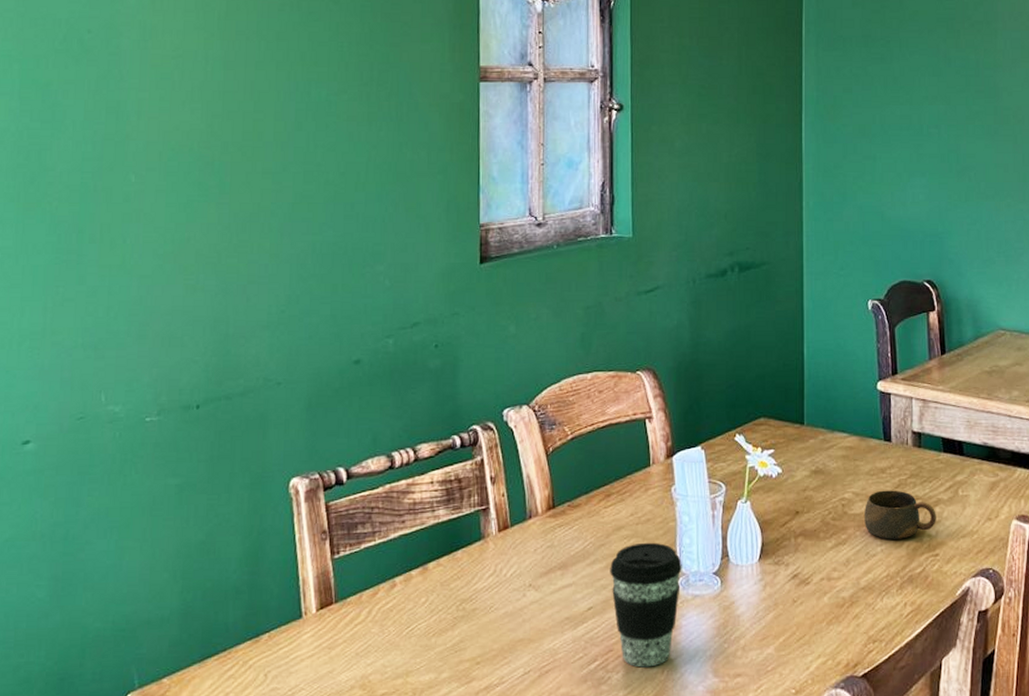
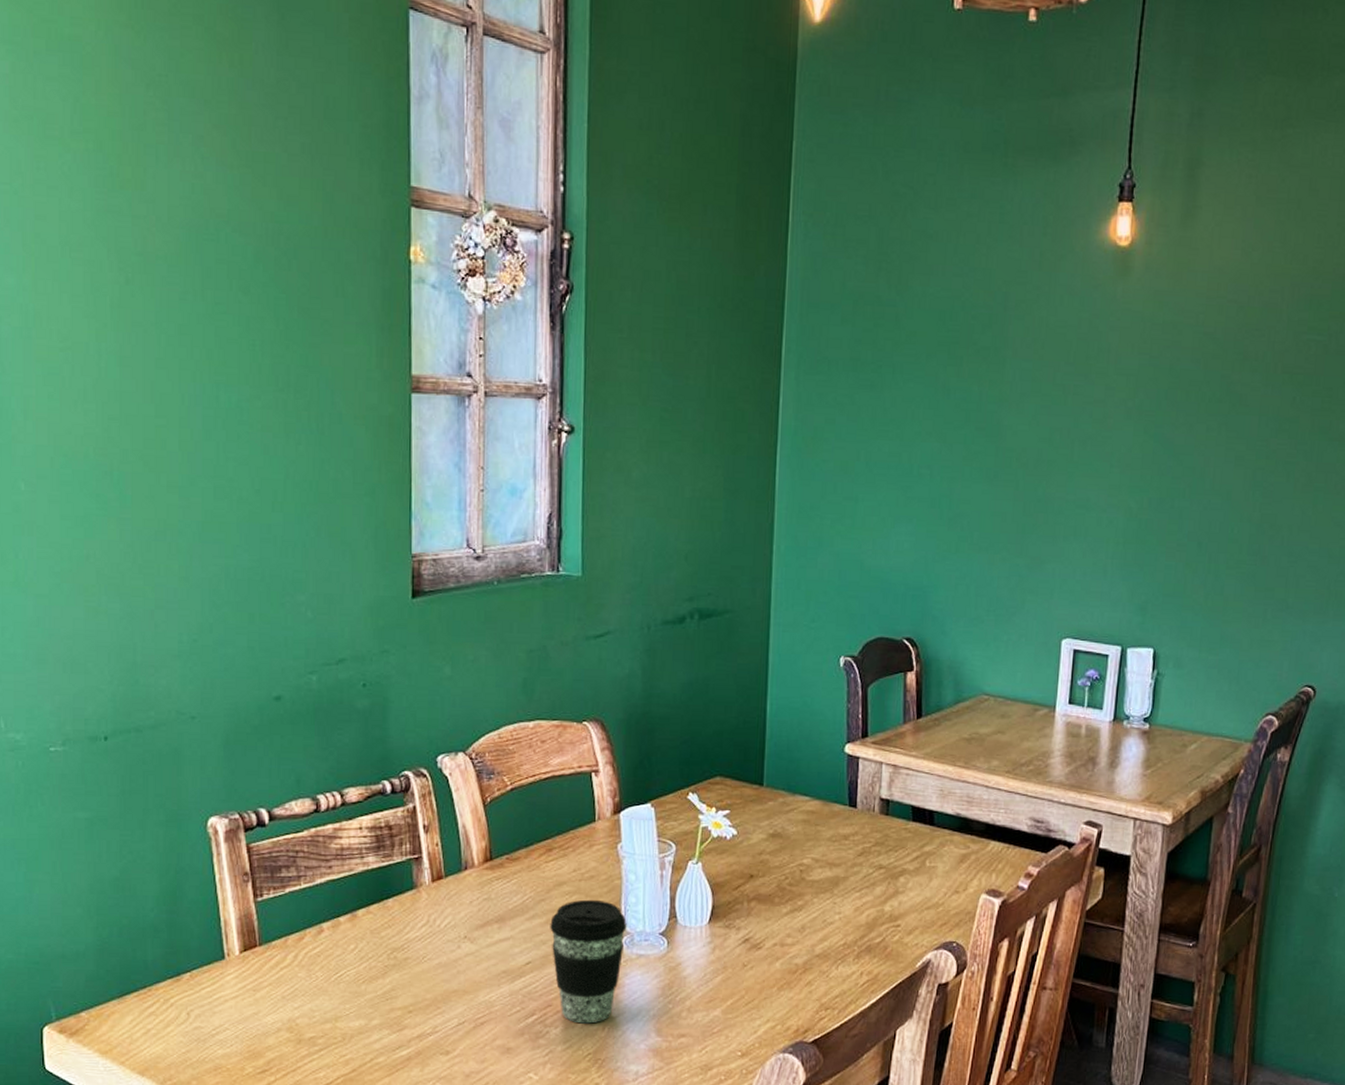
cup: present [865,490,936,539] -> none [823,857,901,908]

